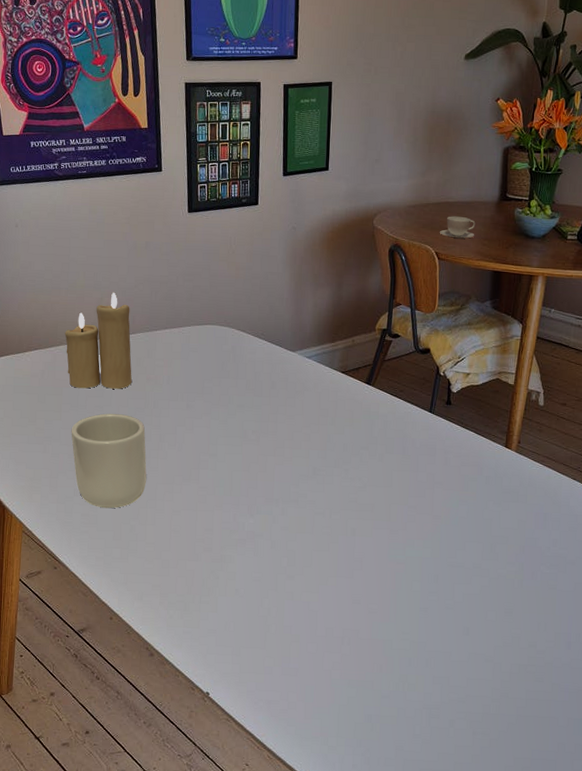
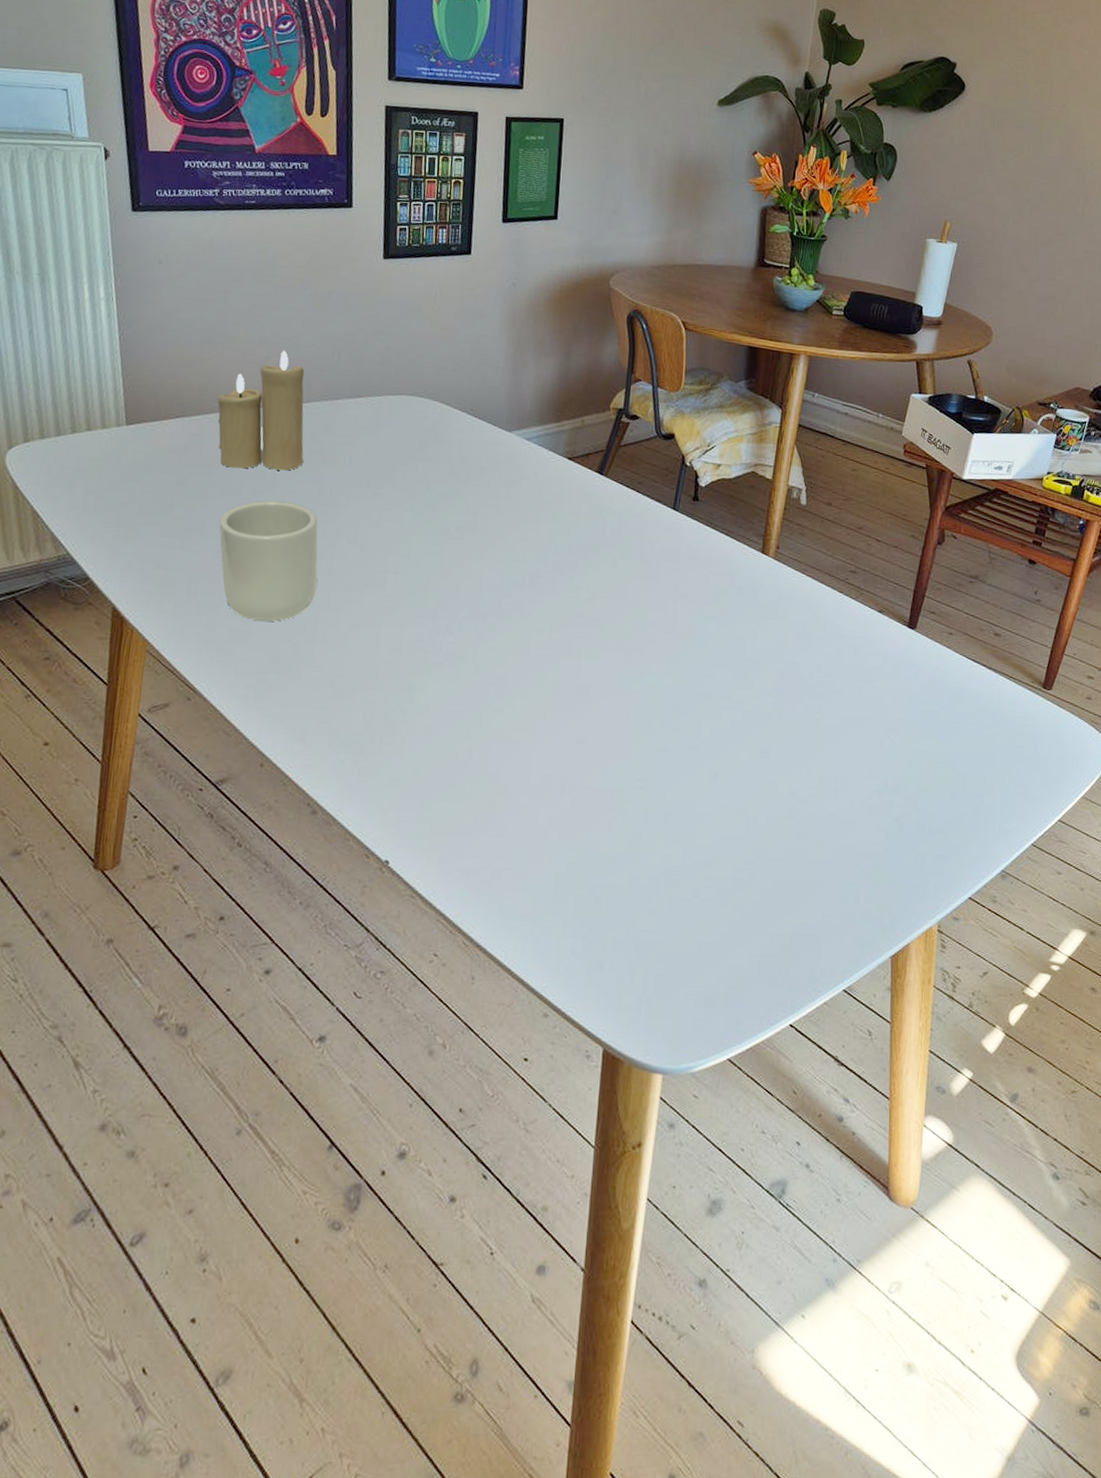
teacup: present [439,216,476,239] -> none [686,280,729,308]

